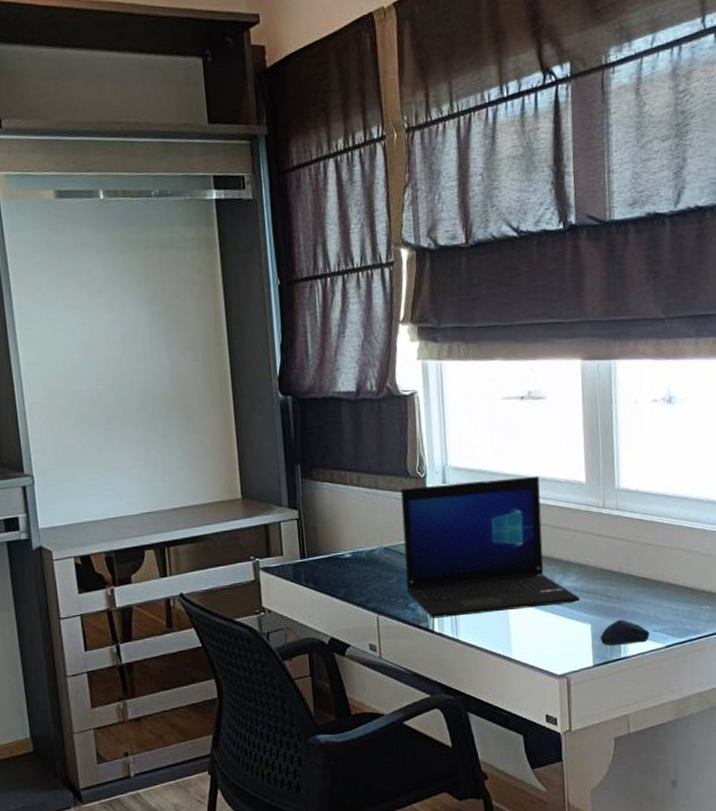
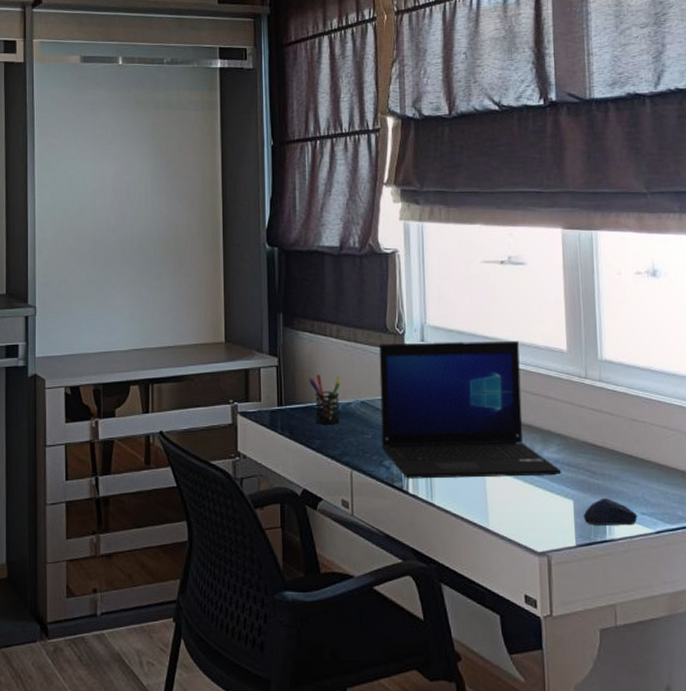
pen holder: none [330,524,364,573] -> present [308,374,341,424]

